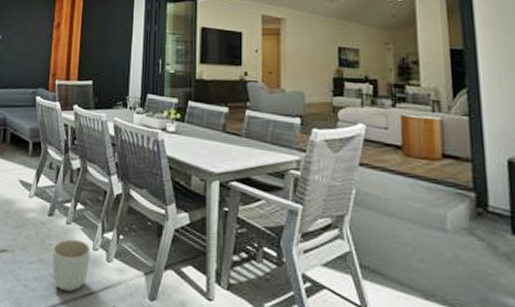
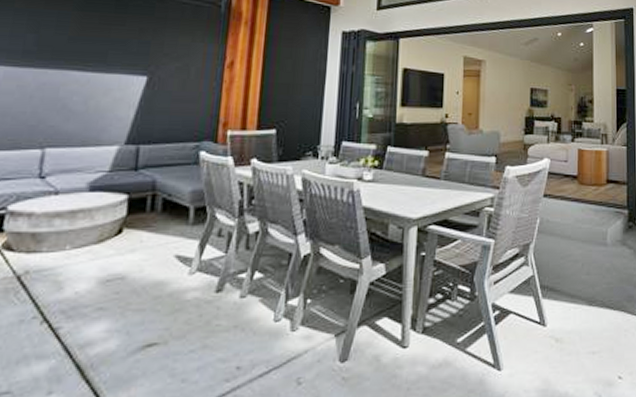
planter: present [51,239,91,292] -> none [220,313,272,376]

